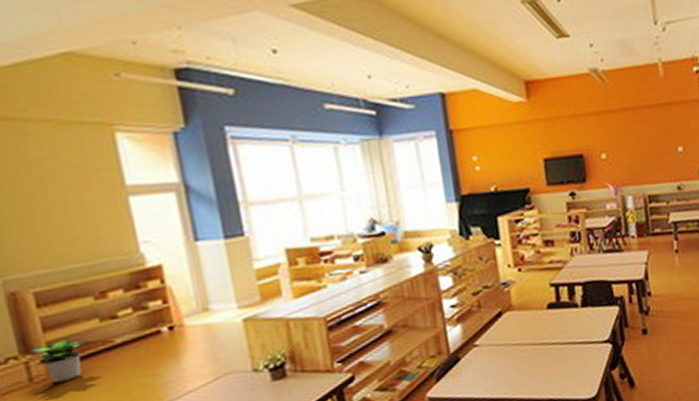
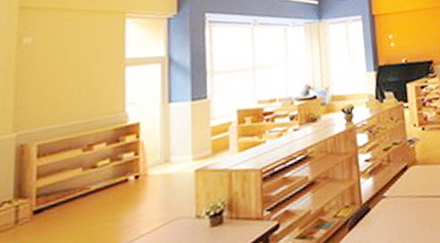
potted plant: present [27,339,91,383] -> none [19,186,72,225]

